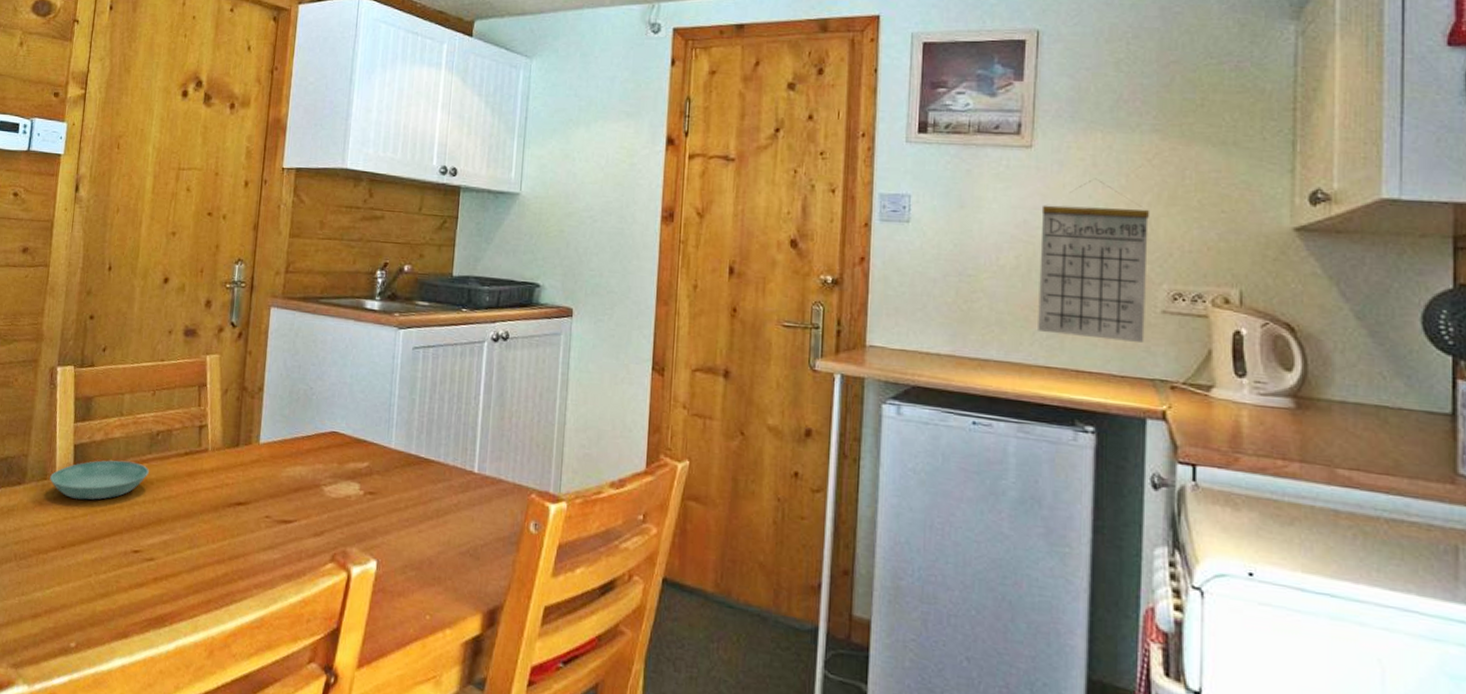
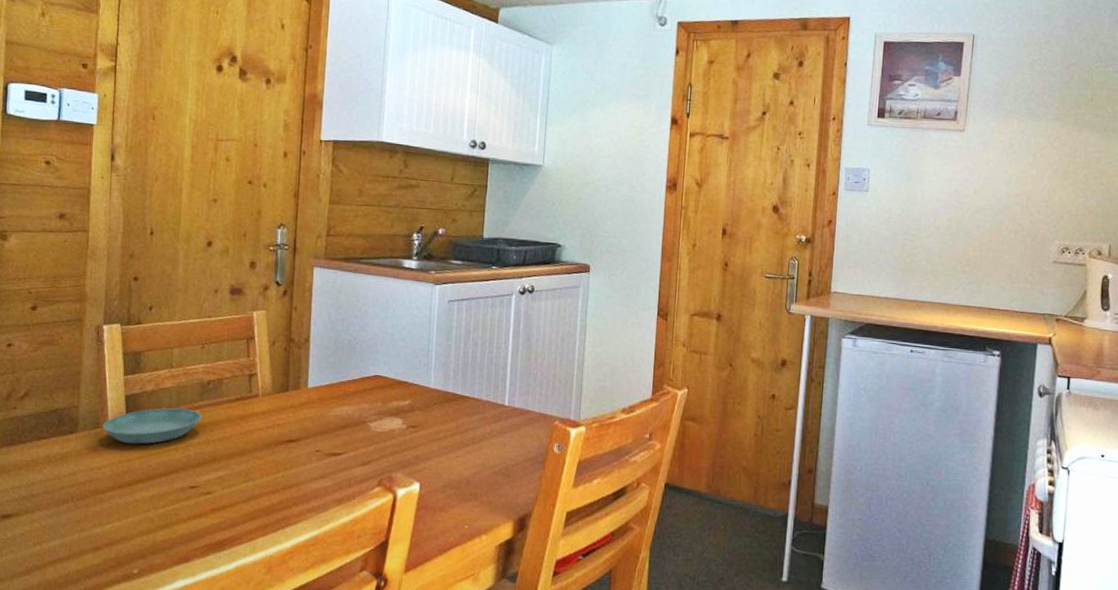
calendar: present [1038,178,1150,343] -> none [962,156,1050,286]

